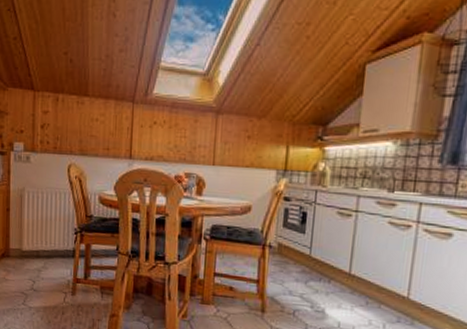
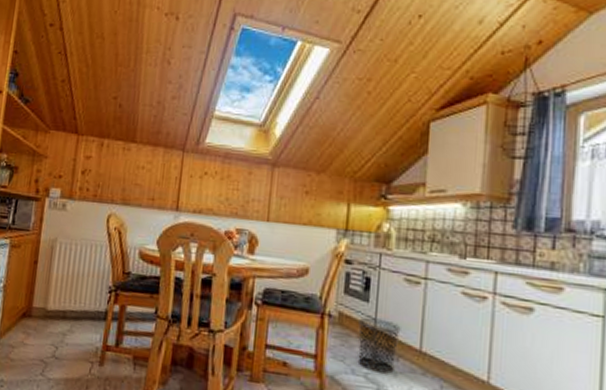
waste bin: none [294,246,333,294] -> present [357,316,401,374]

